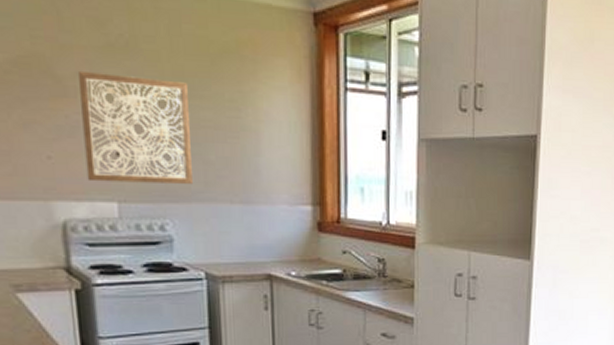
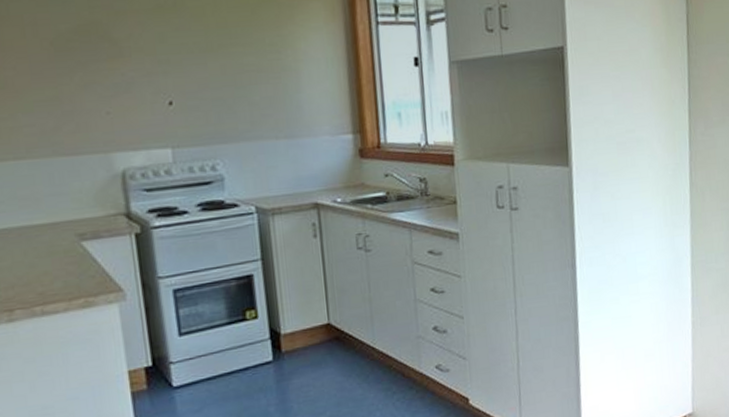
wall art: present [77,70,194,184] -> none [131,31,241,132]

